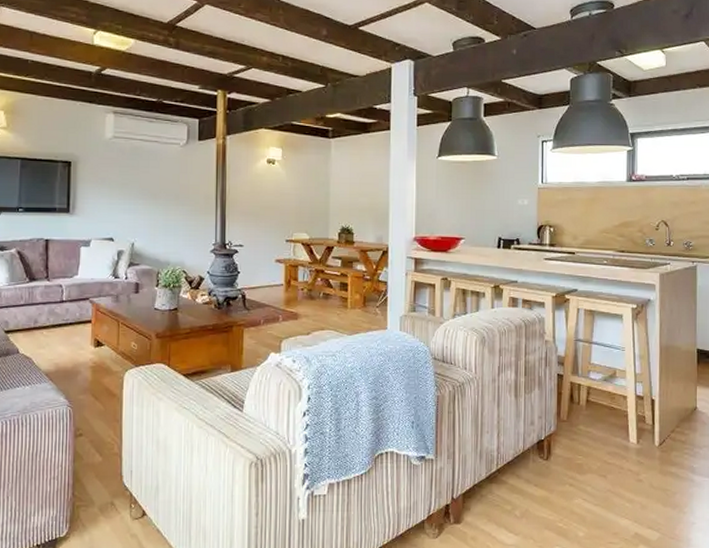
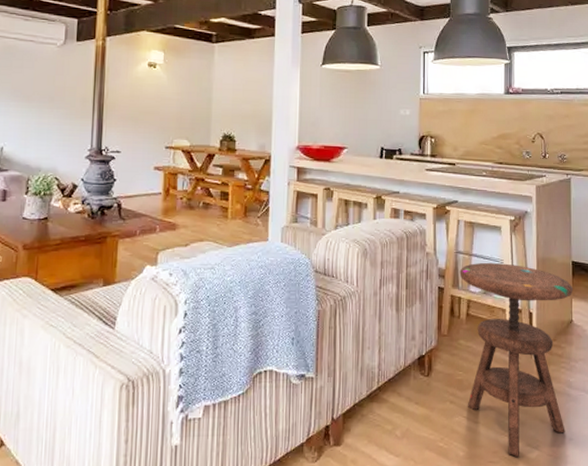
side table: none [579,350,698,540] -> present [459,262,573,458]

